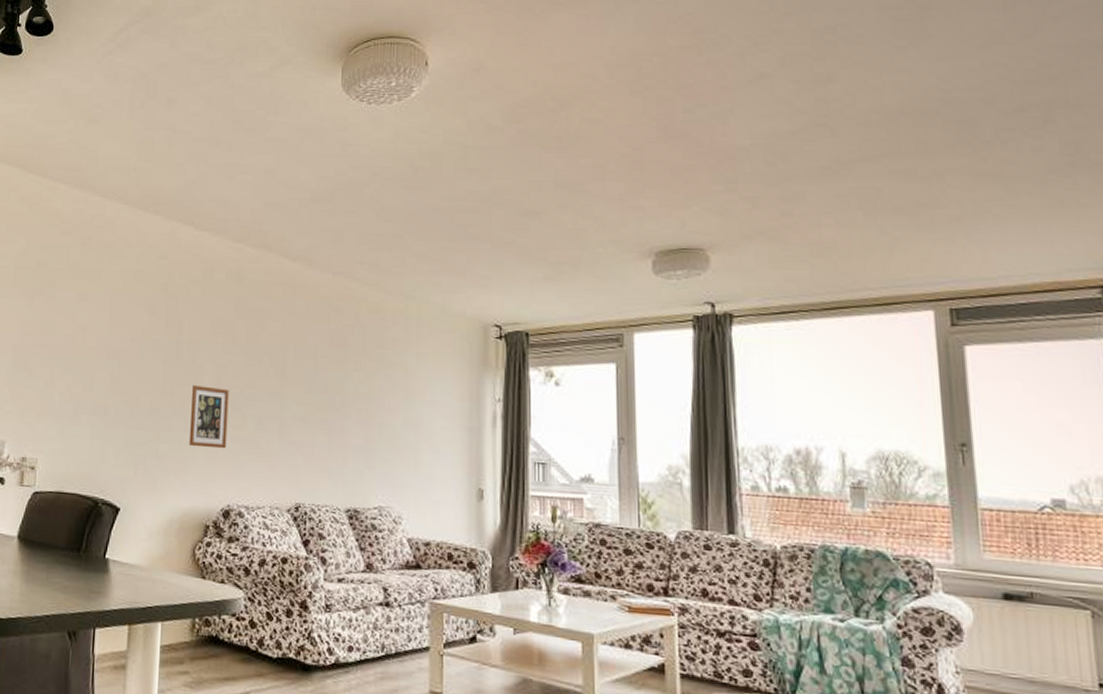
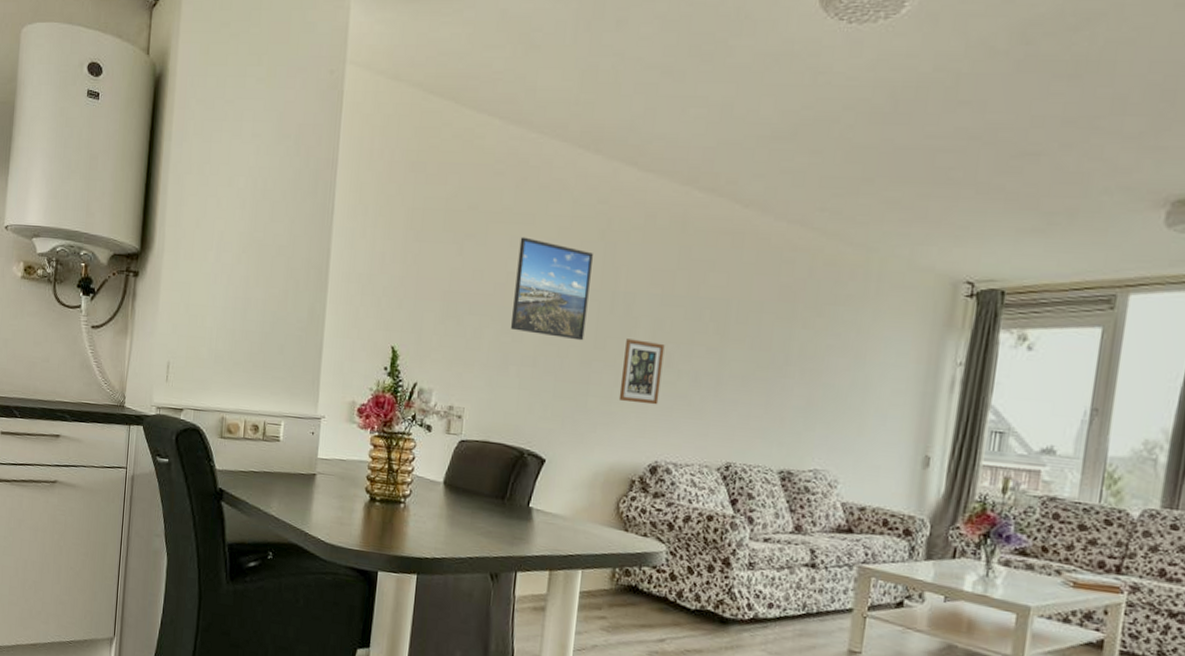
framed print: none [81,291,157,389] -> present [511,237,593,341]

